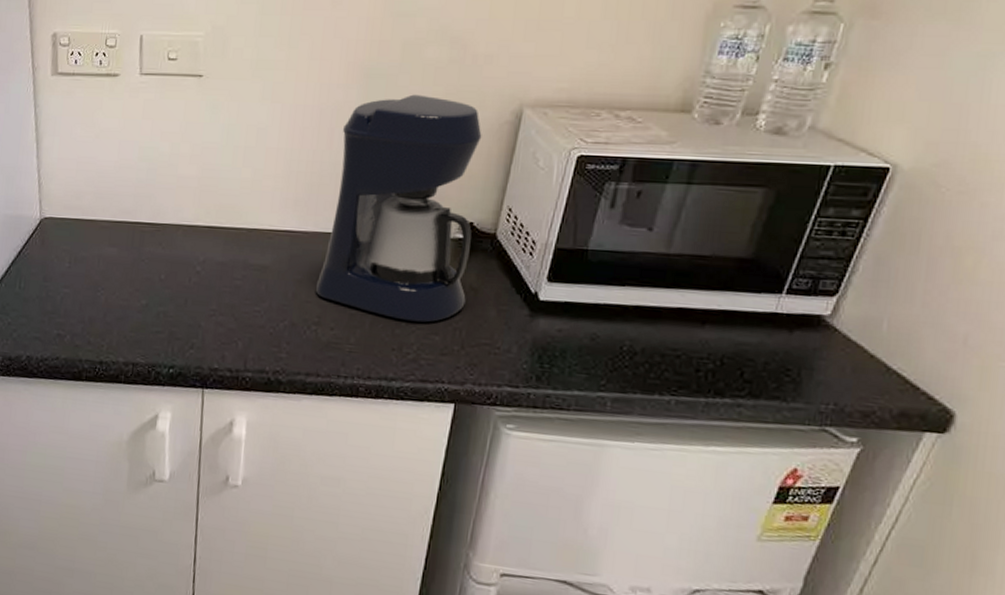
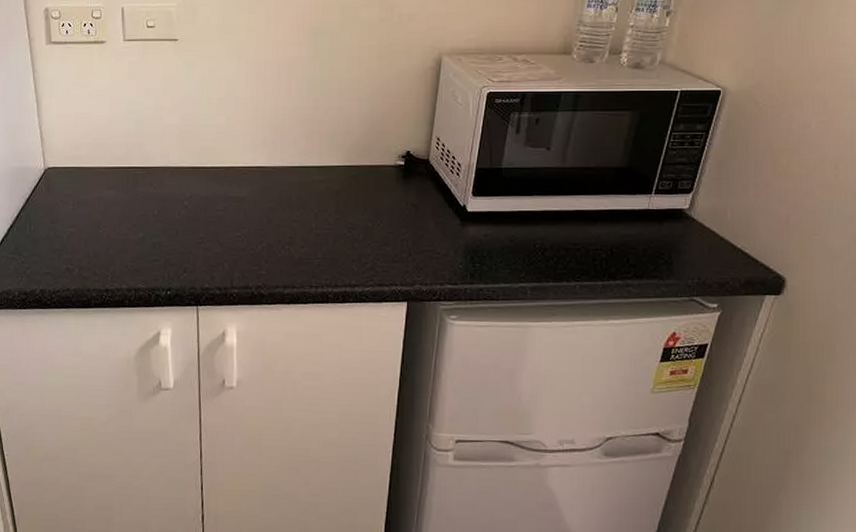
coffee maker: present [315,94,482,323] -> none [286,48,411,236]

